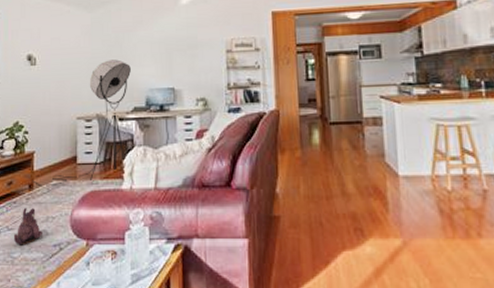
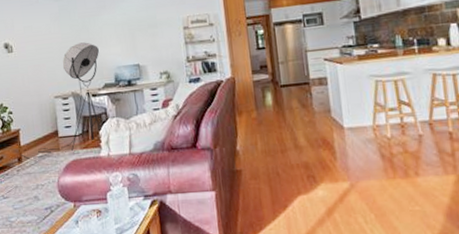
plush toy: present [13,207,44,246] -> none [9,178,35,211]

